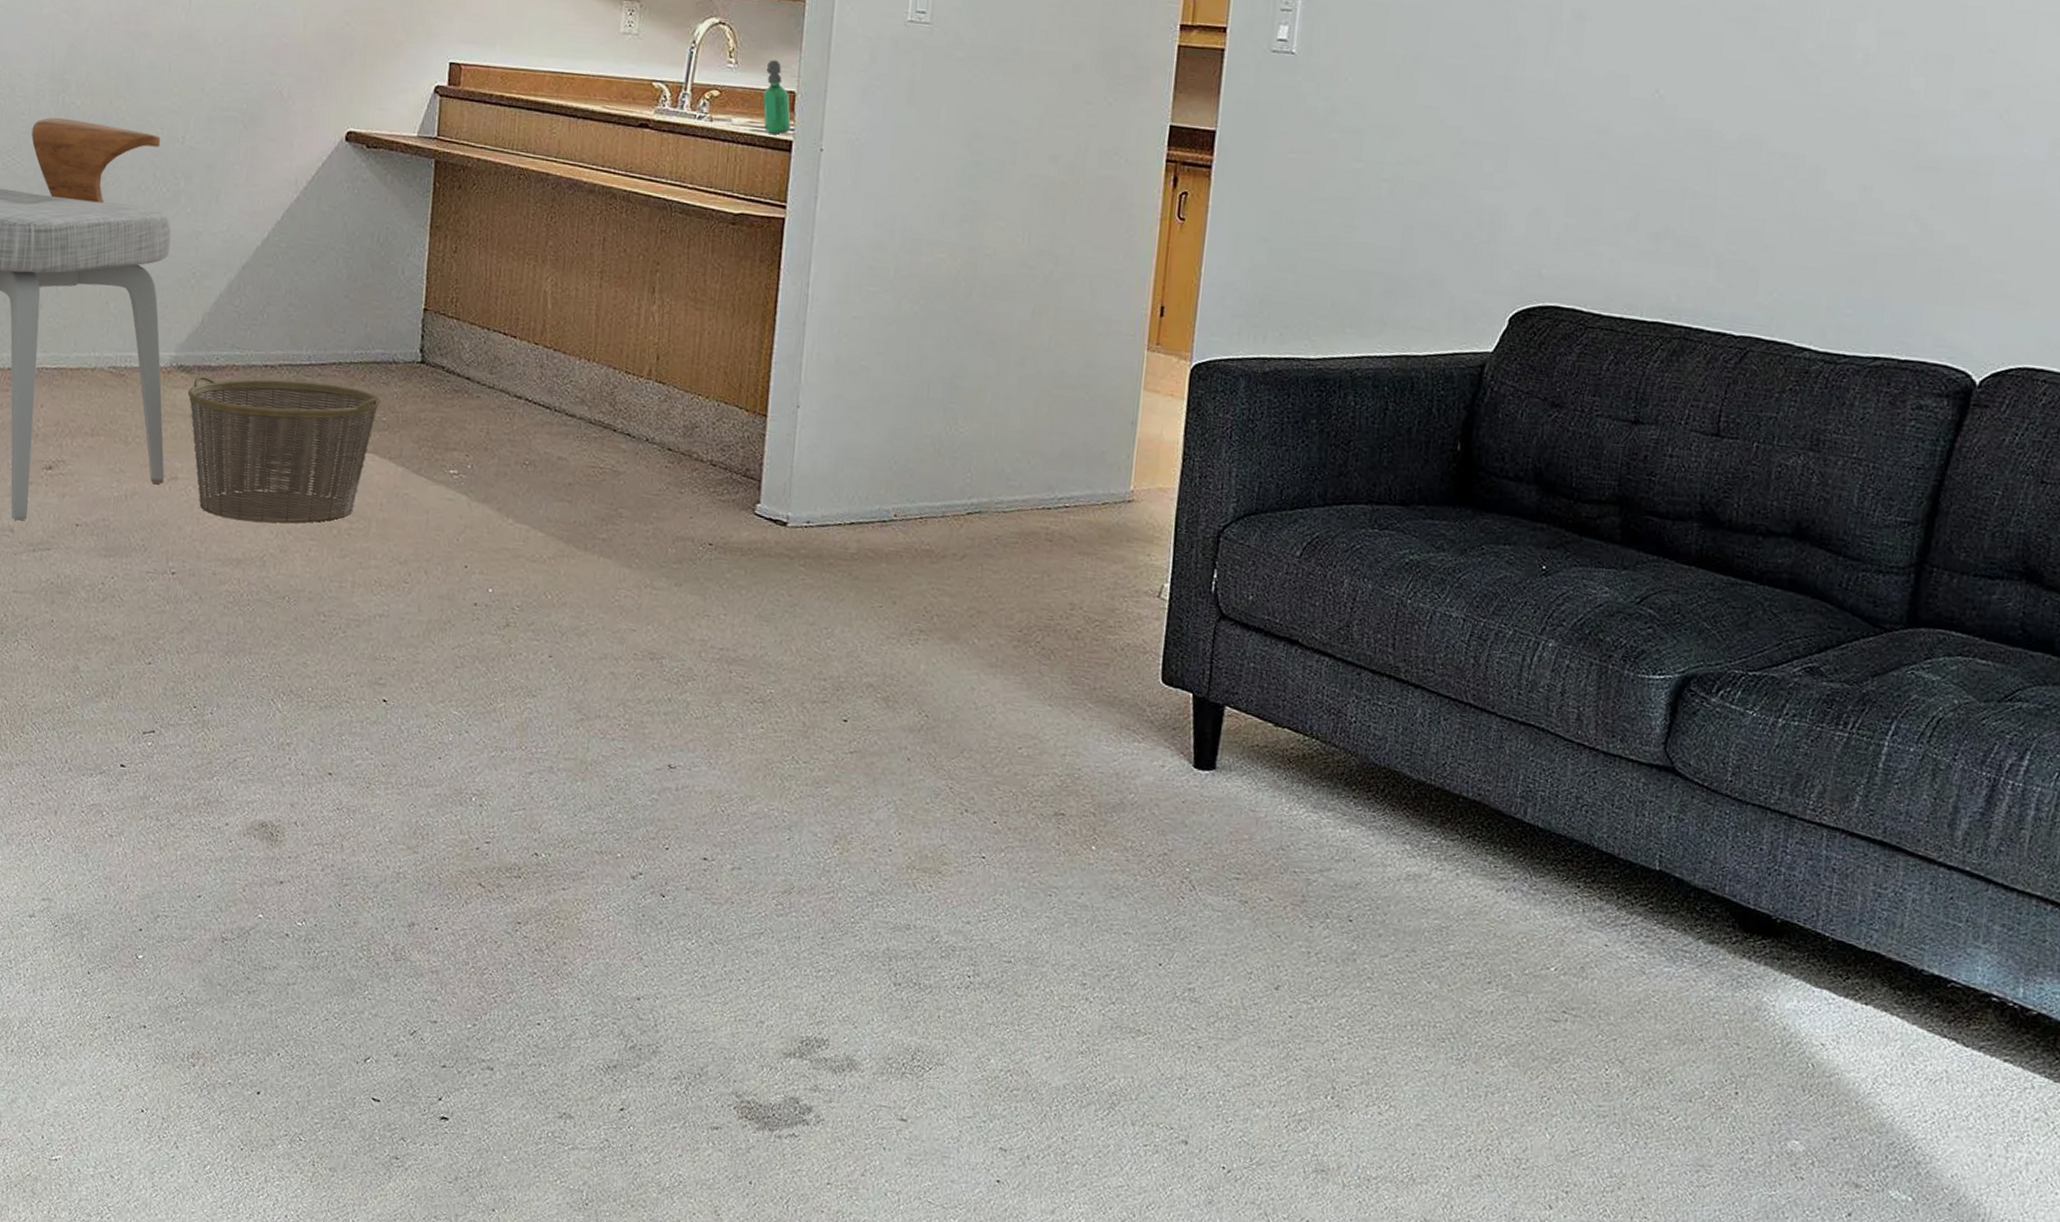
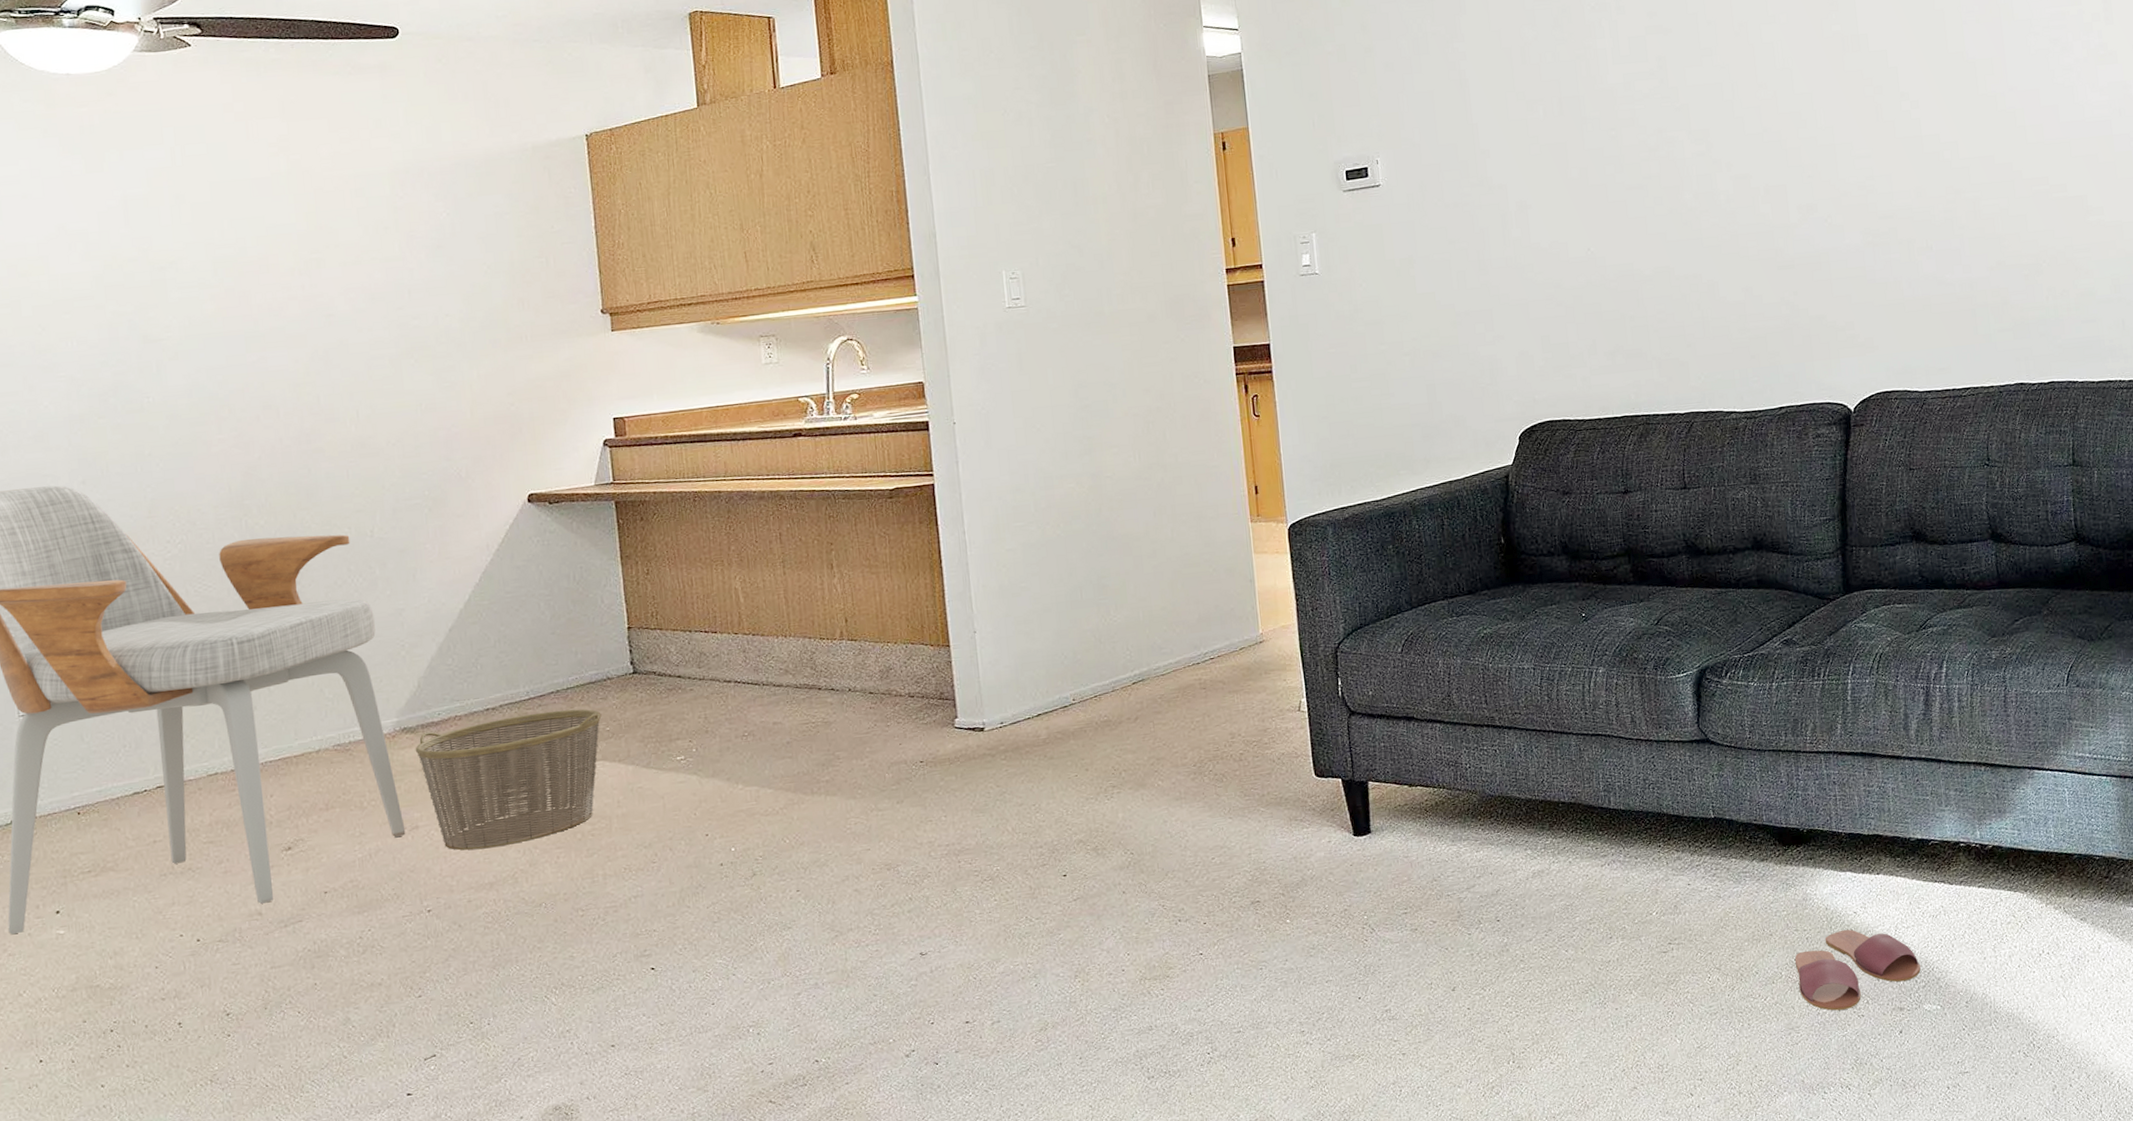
soap dispenser: present [762,59,791,135] -> none [895,360,925,419]
slippers: none [1723,1061,1897,1164] -> present [1795,929,1921,1011]

